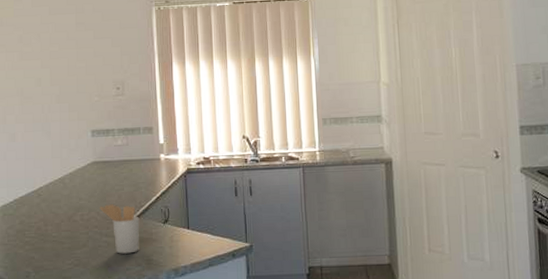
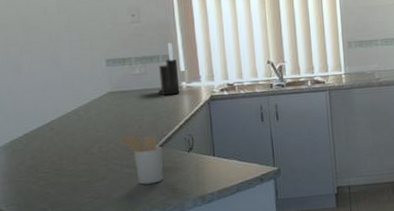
knife block: none [138,115,159,167] -> present [158,42,180,96]

